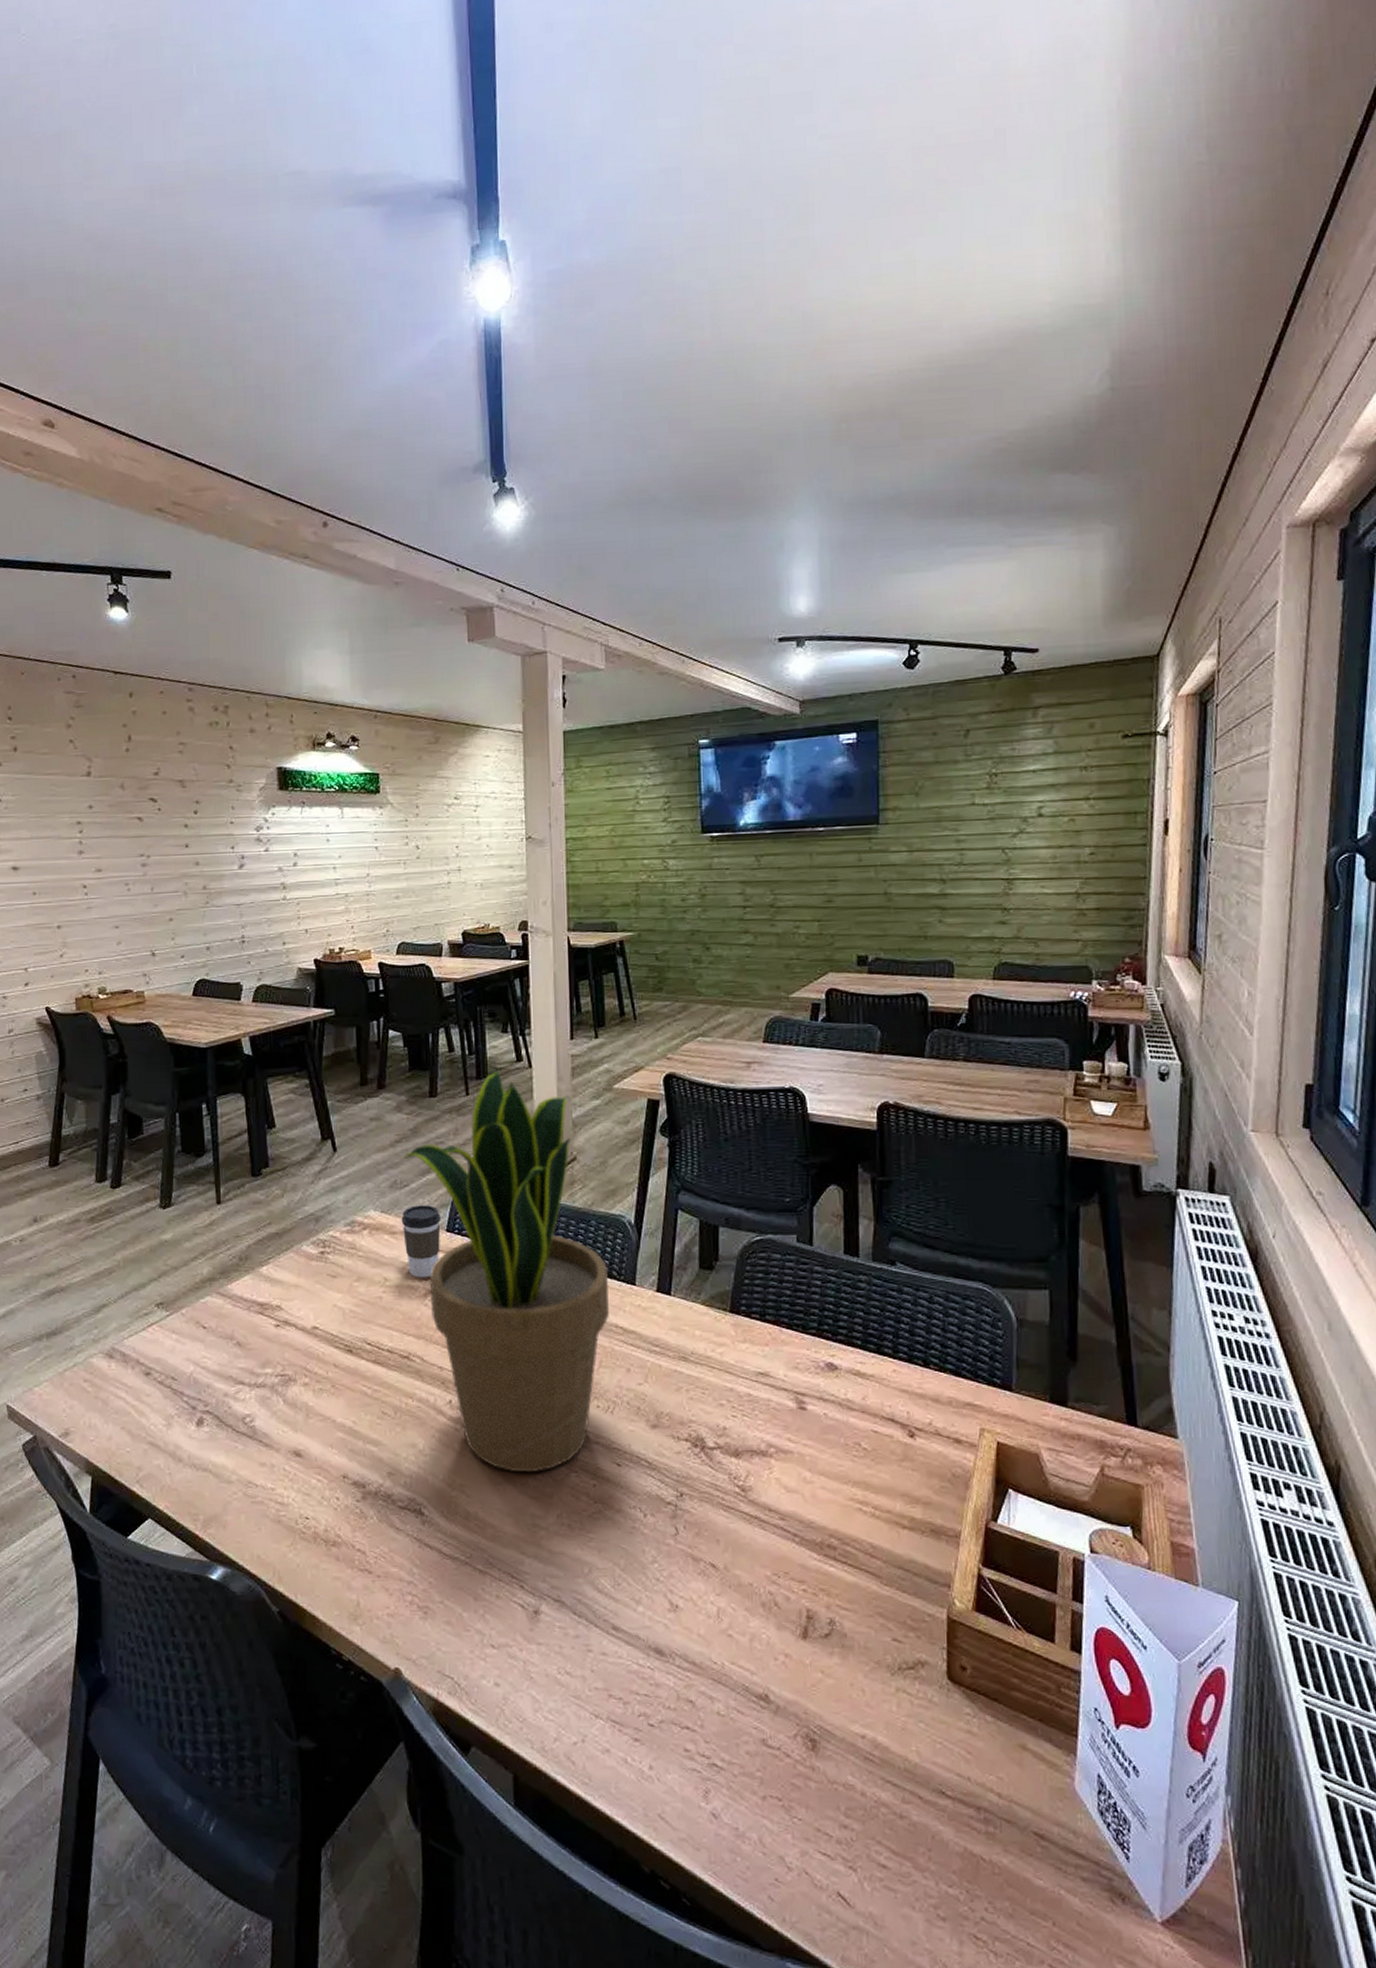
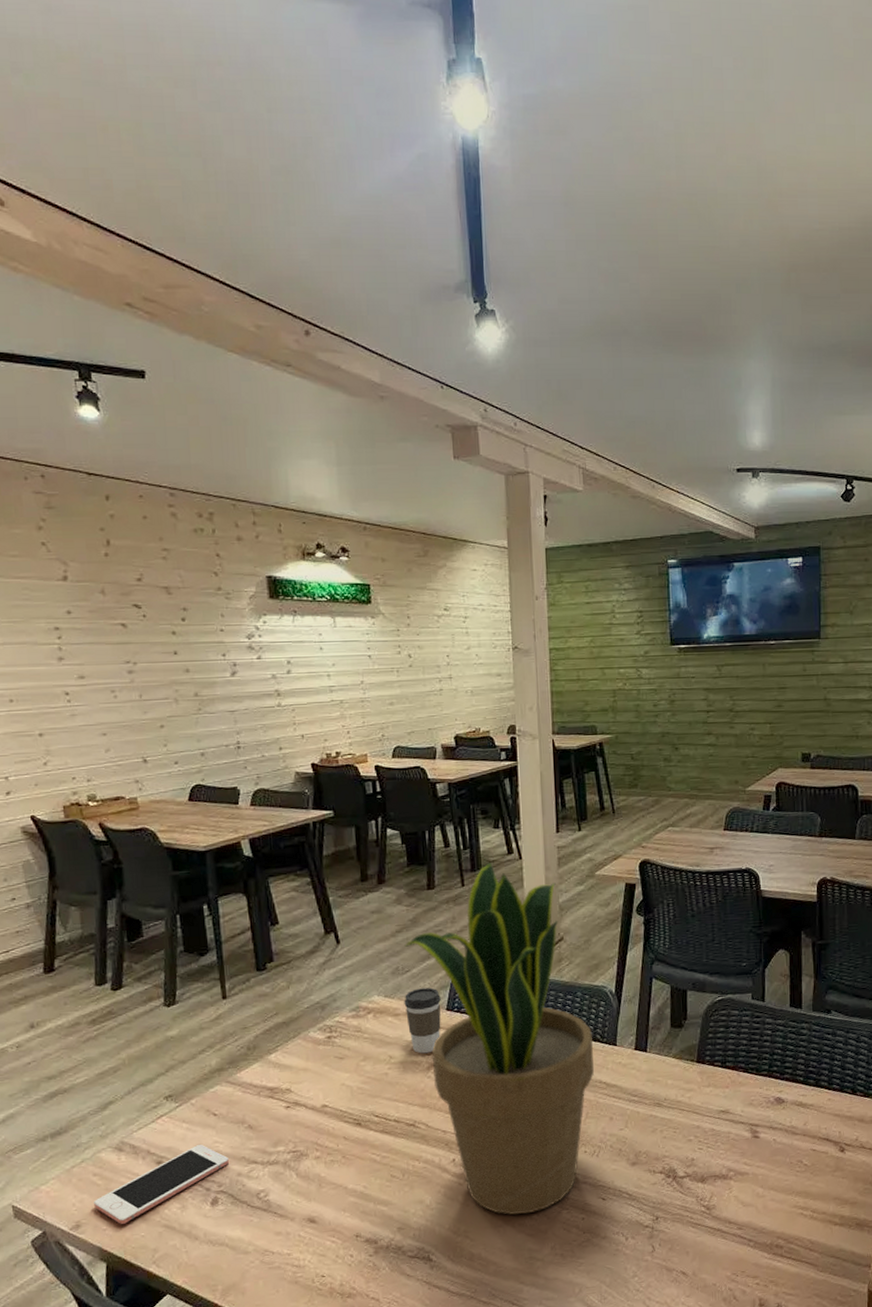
cell phone: none [83,1359,216,1436] -> present [94,1145,229,1224]

